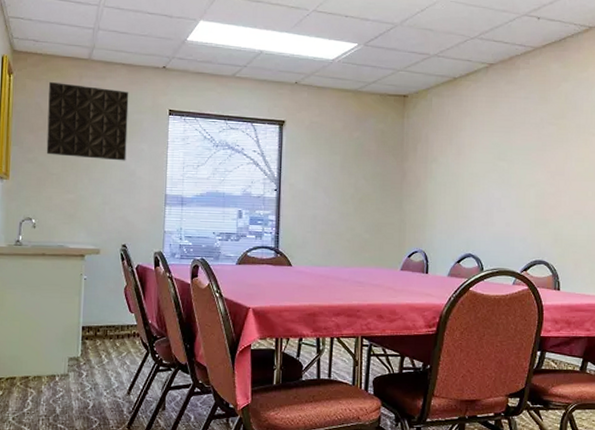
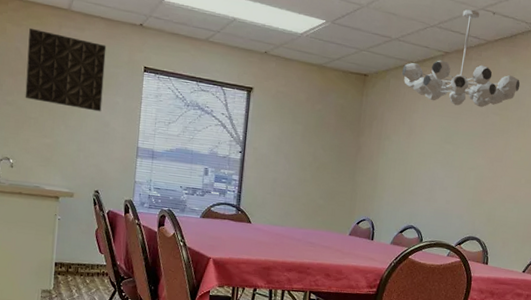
chandelier: none [444,16,576,119] -> present [401,9,521,108]

